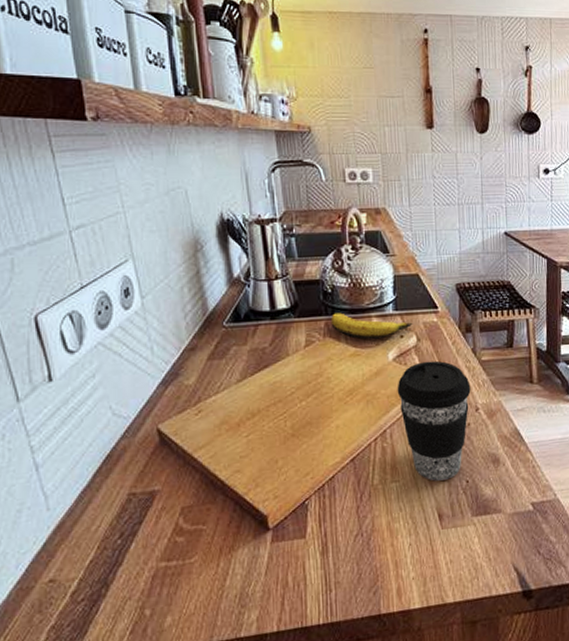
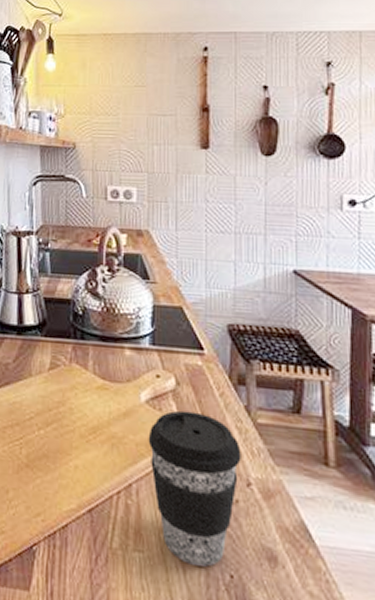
banana: present [330,312,413,340] -> none [78,337,172,375]

